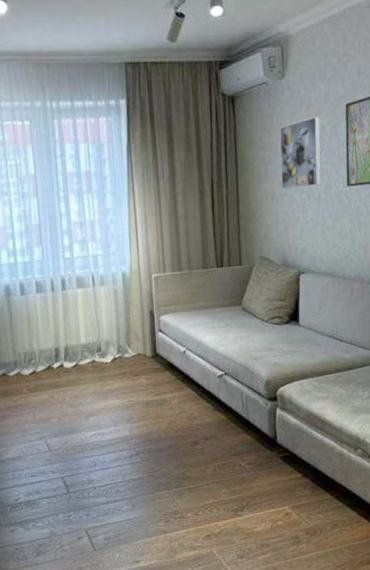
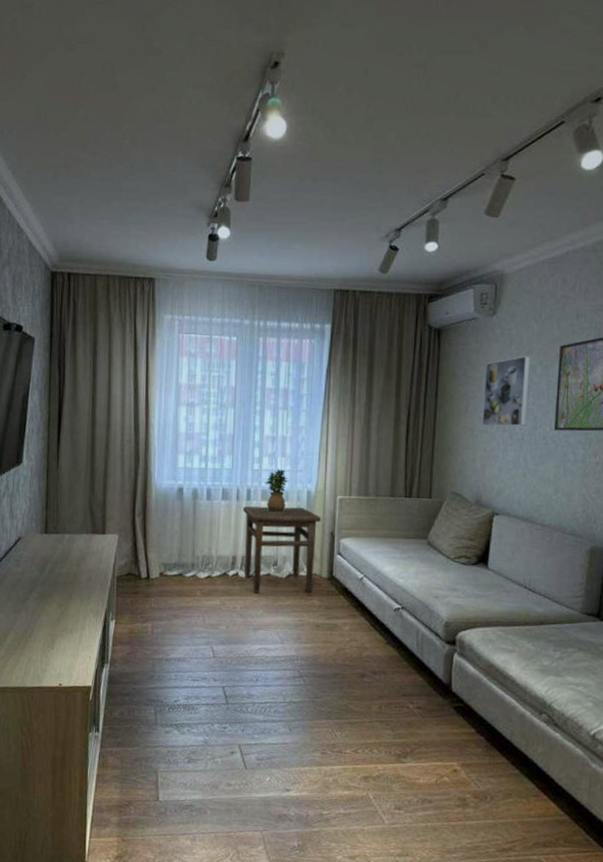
side table: none [58,290,139,381] -> present [242,506,321,593]
potted plant: none [78,254,103,300] -> present [265,469,288,514]

